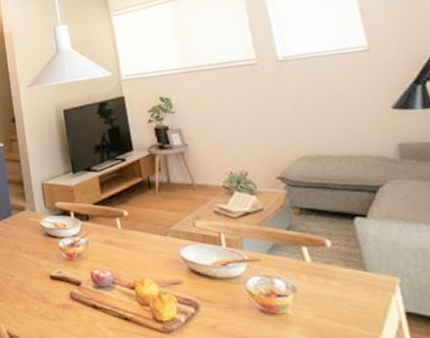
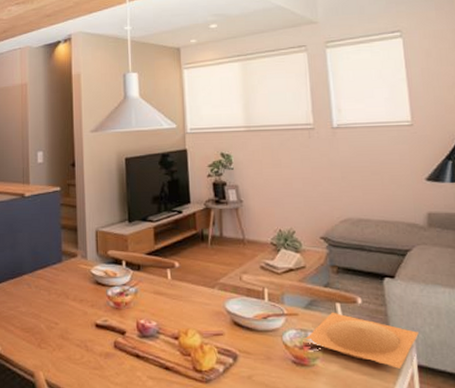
plate: none [270,256,403,316] -> present [304,312,419,369]

